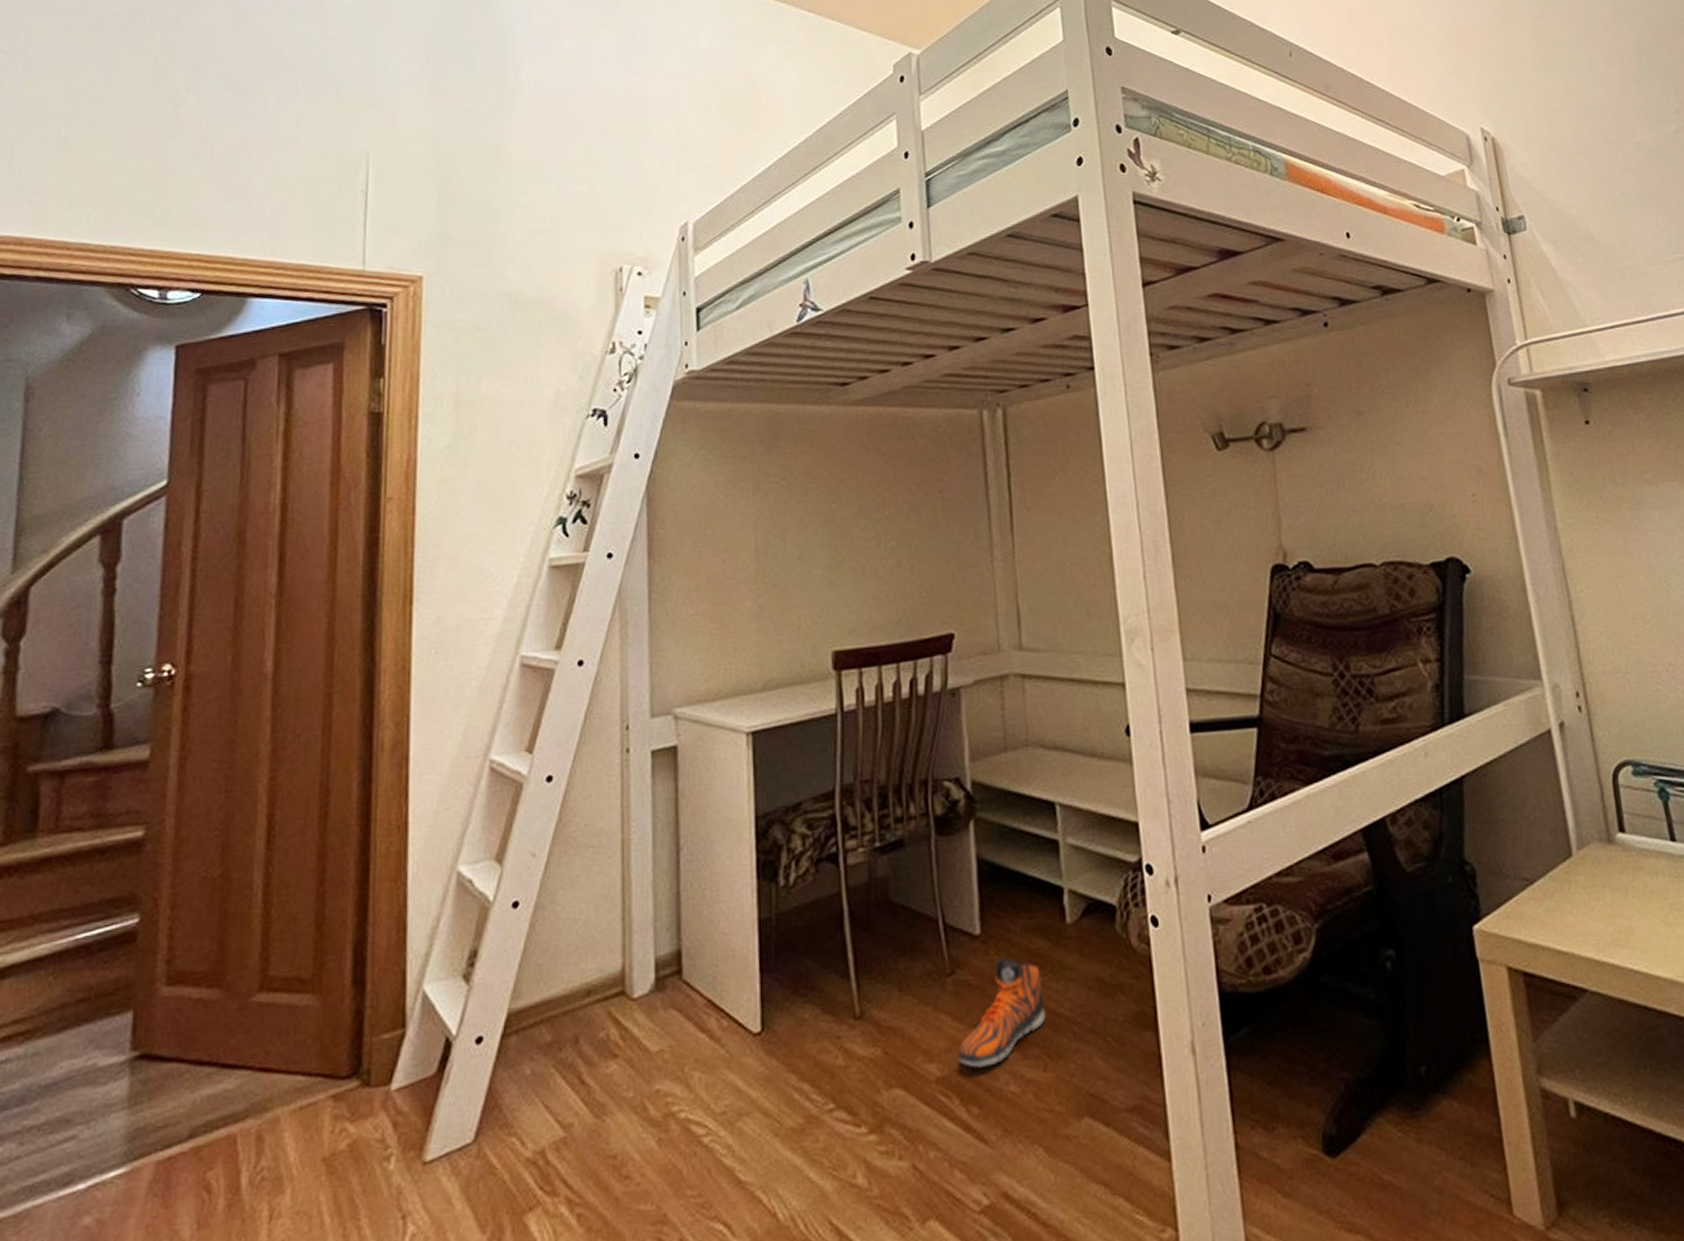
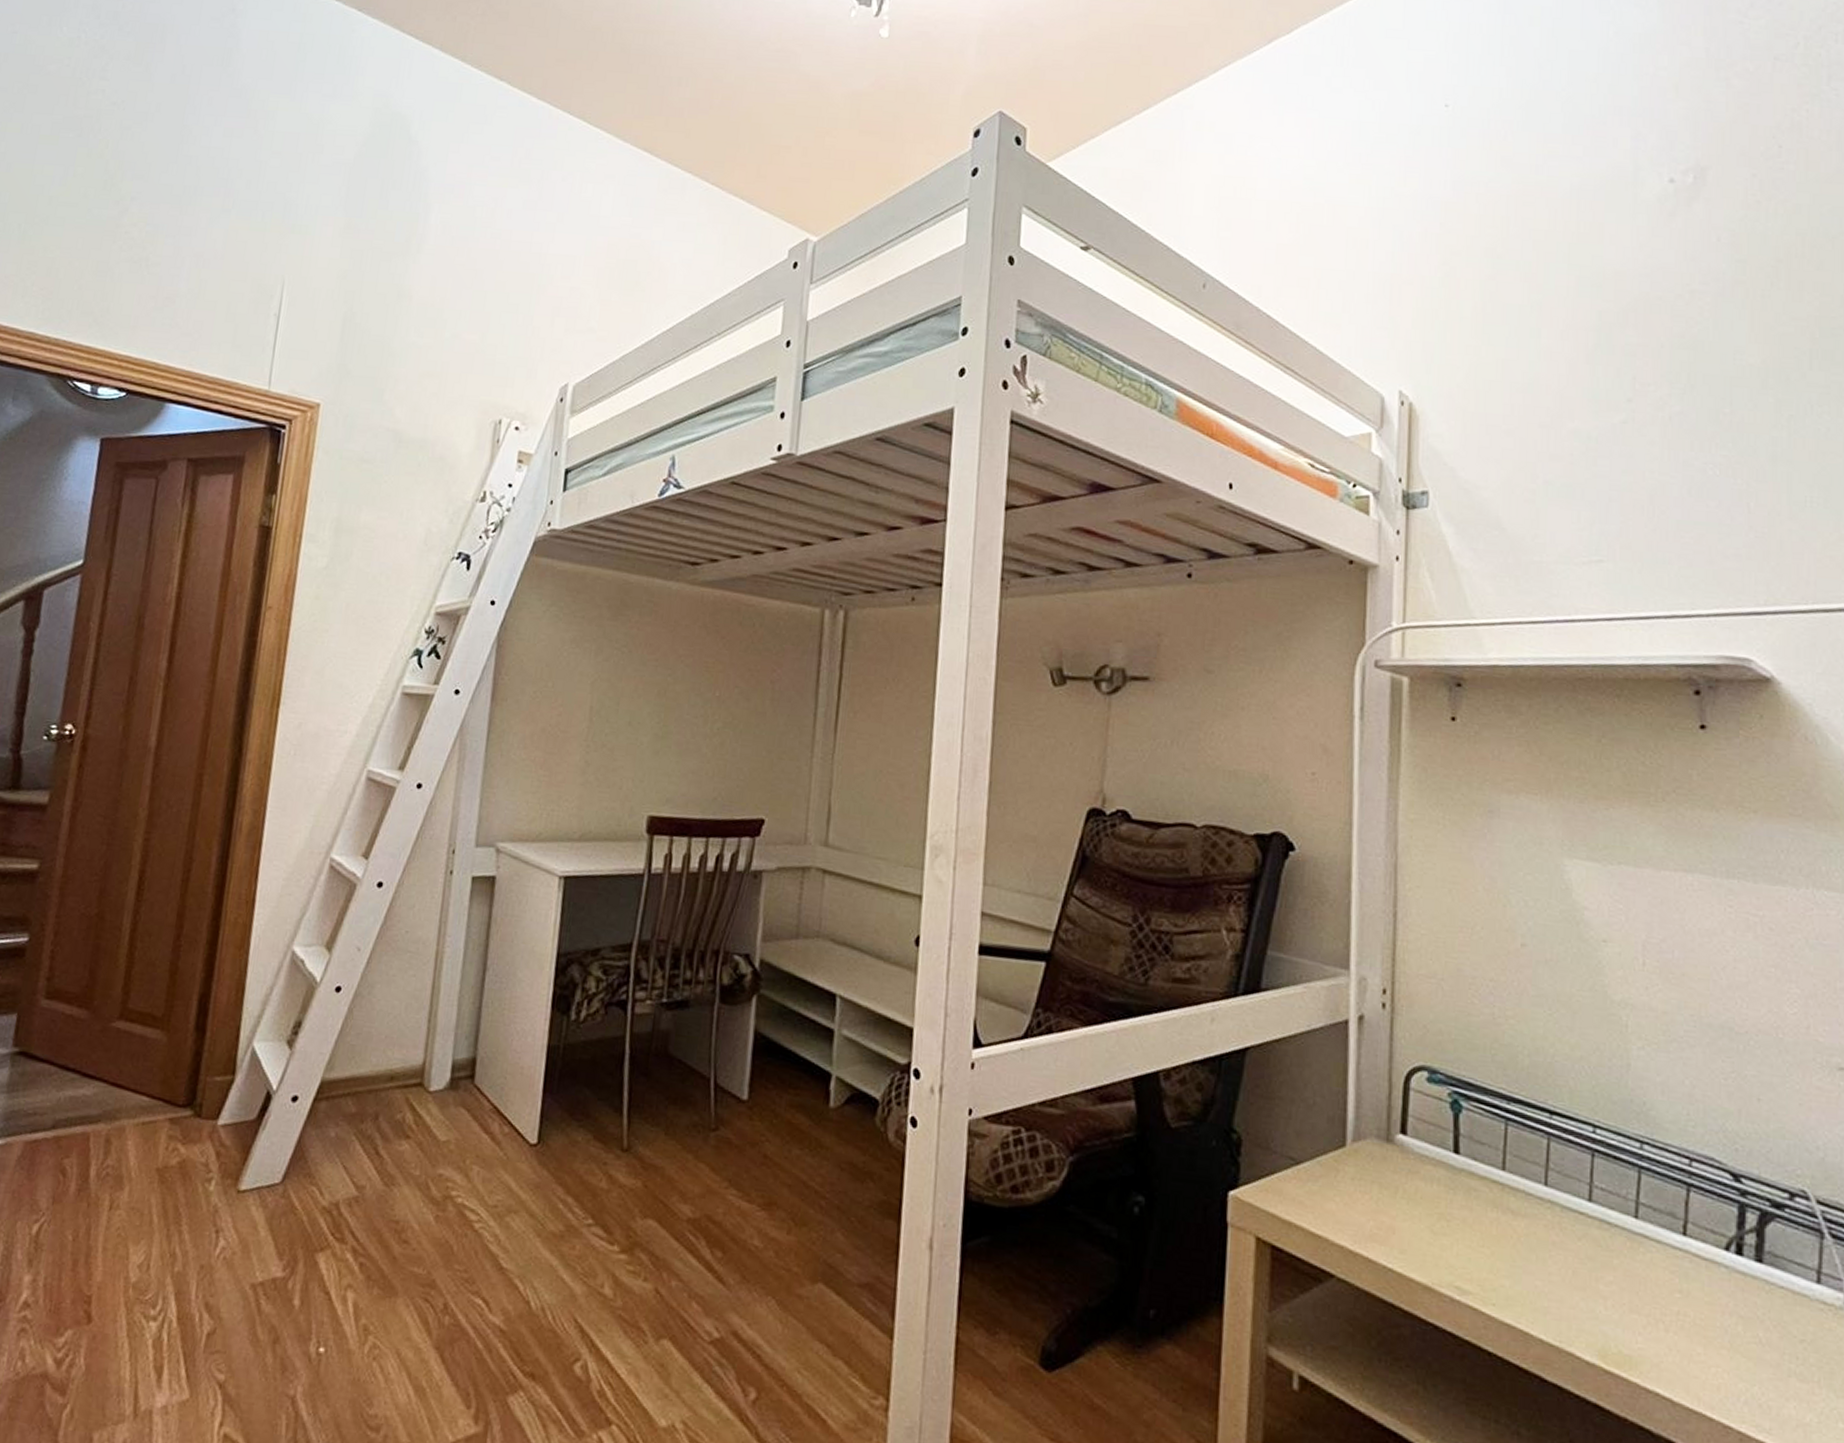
sneaker: present [958,958,1046,1068] -> none [710,1125,799,1219]

